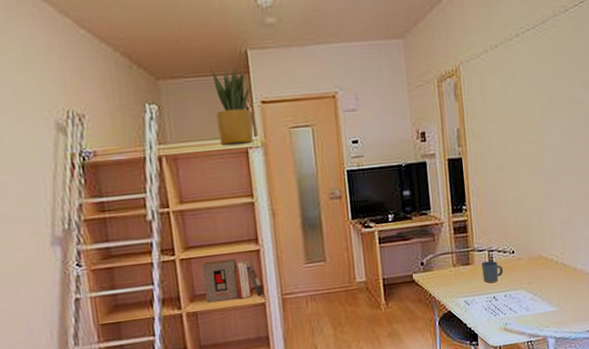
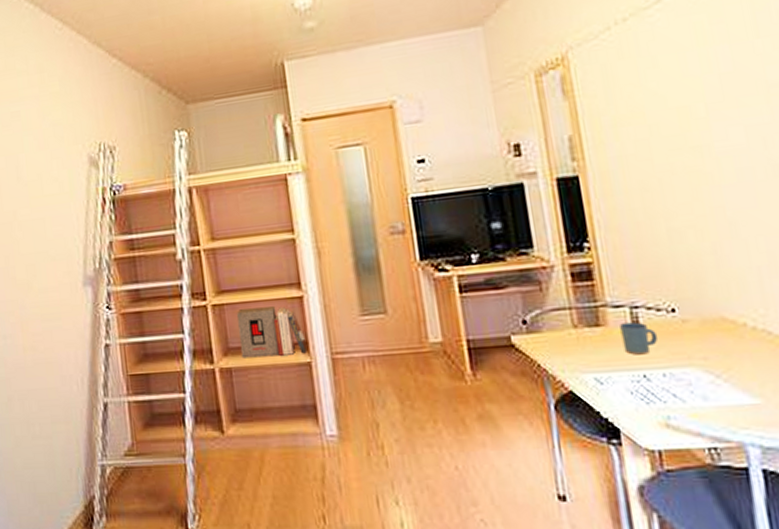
planter: present [210,67,254,147] -> none [242,82,293,174]

